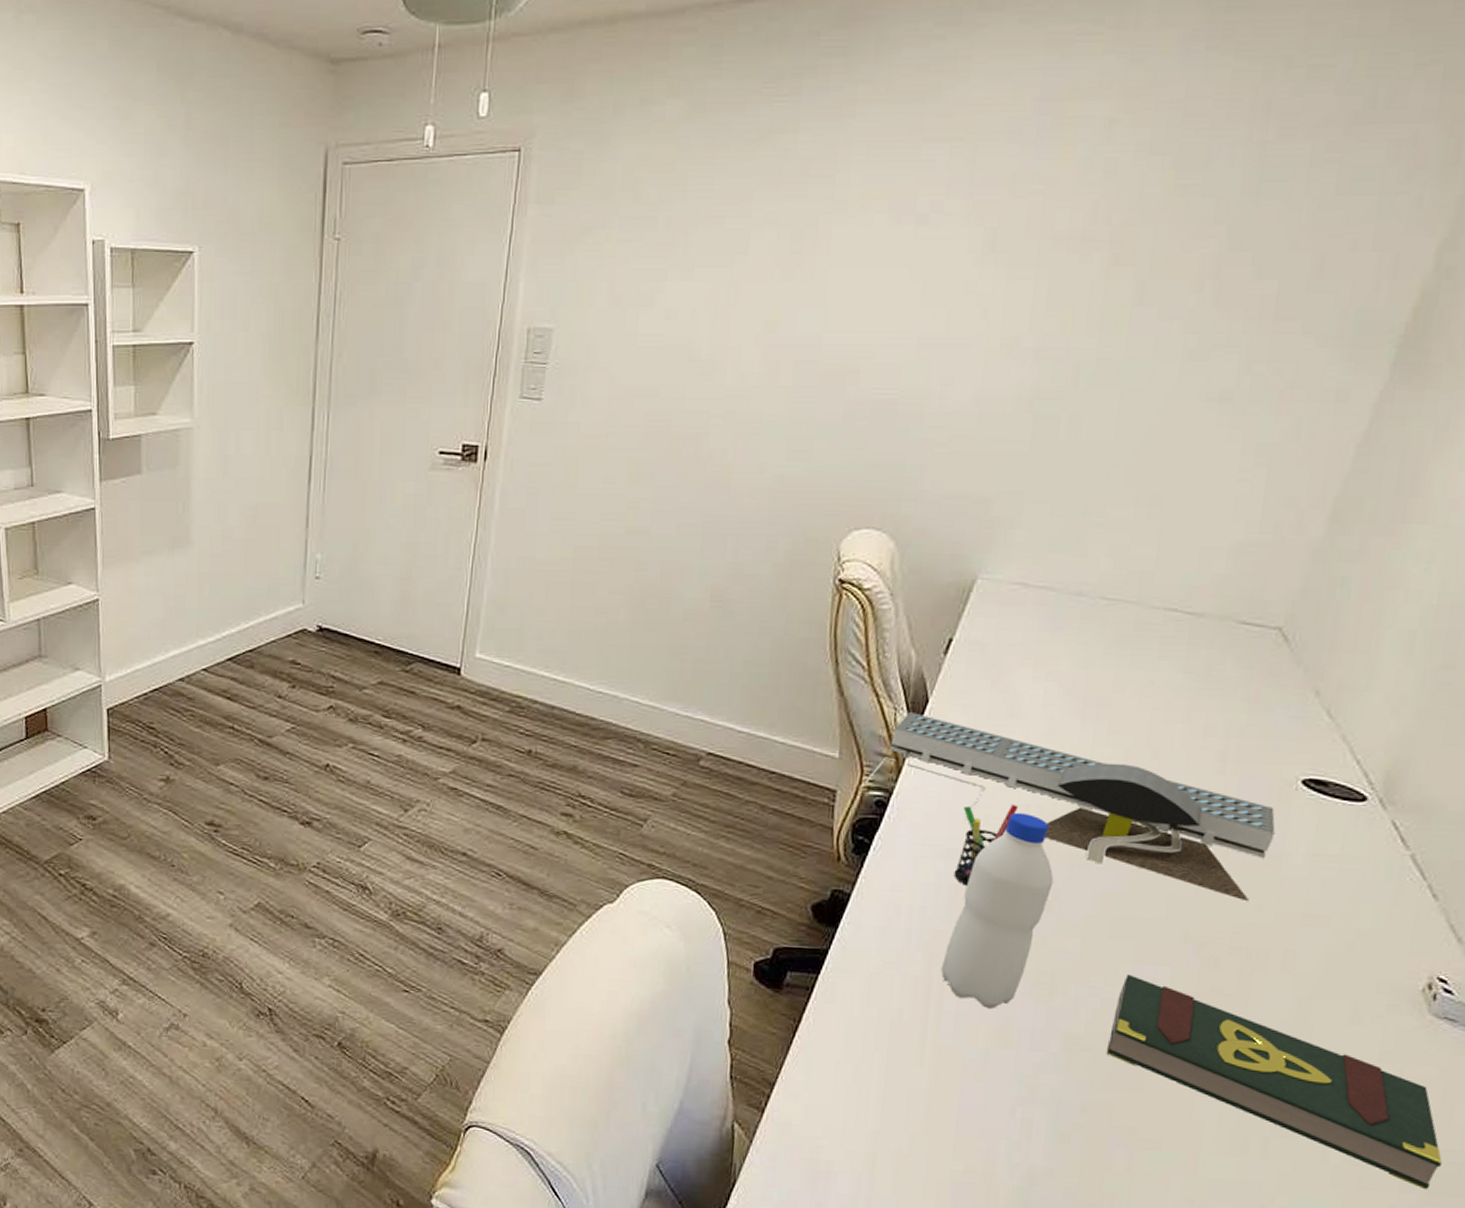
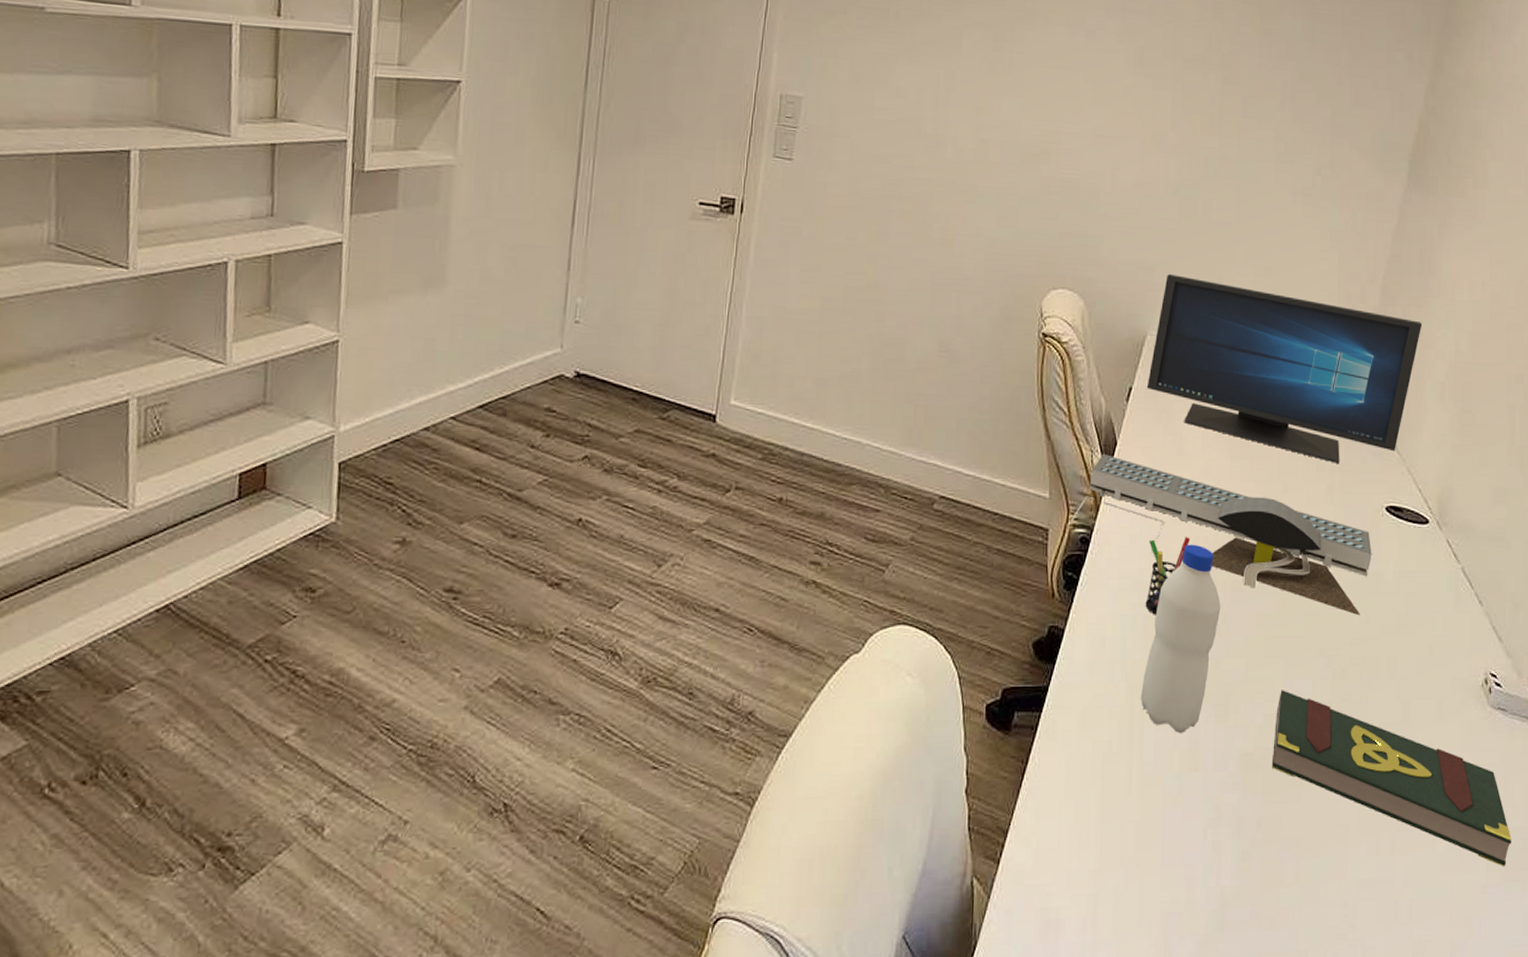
monitor: none [972,507,1390,728] -> present [1146,274,1422,463]

